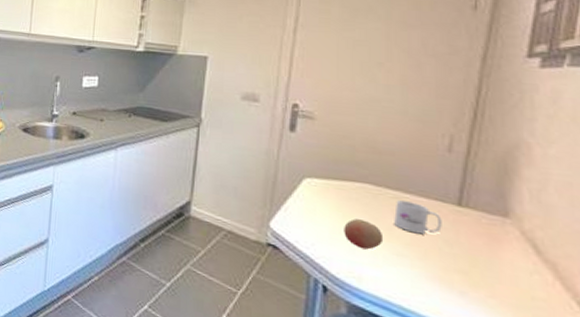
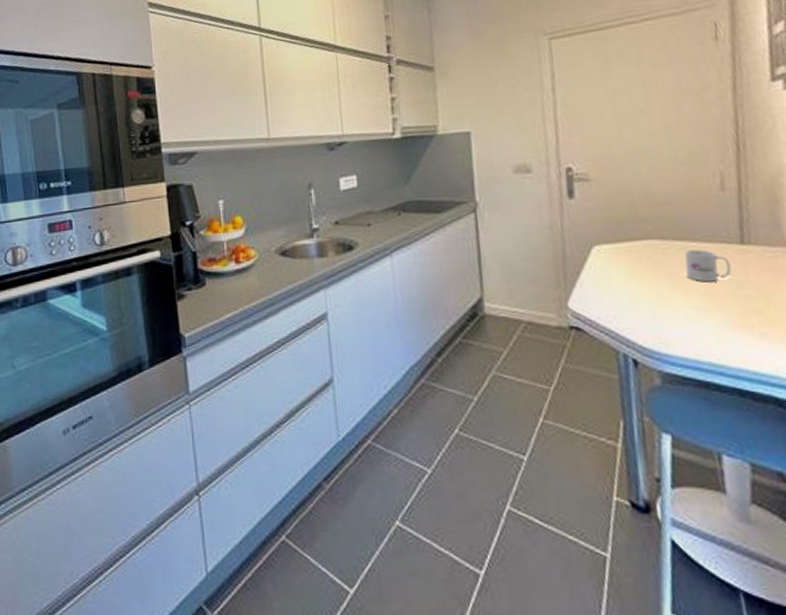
fruit: present [344,219,384,250] -> none [640,279,681,310]

